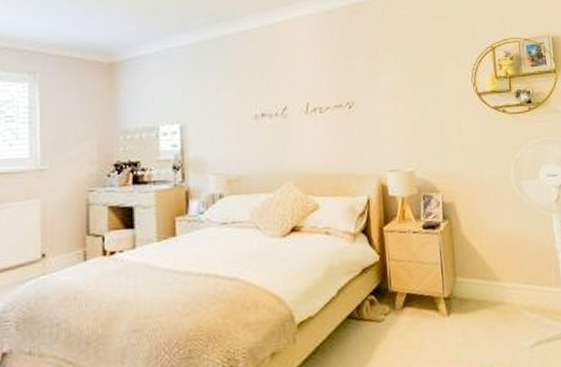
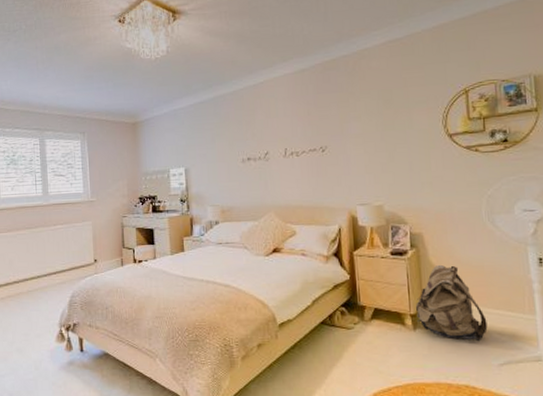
backpack: none [449,237,519,322] -> present [416,264,488,341]

